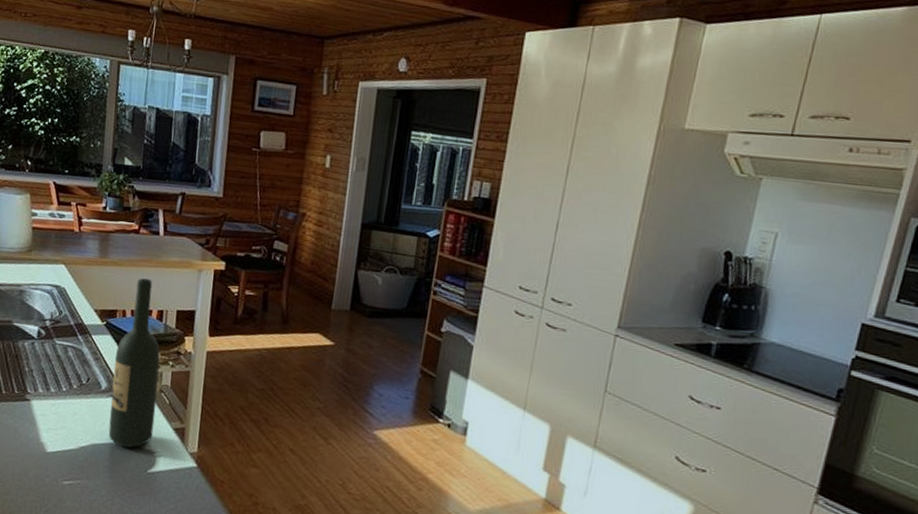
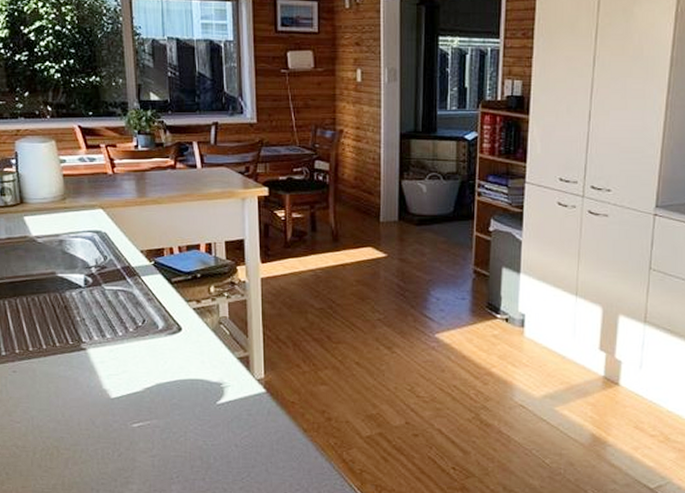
wine bottle: present [108,278,161,448] -> none [168,214,217,382]

